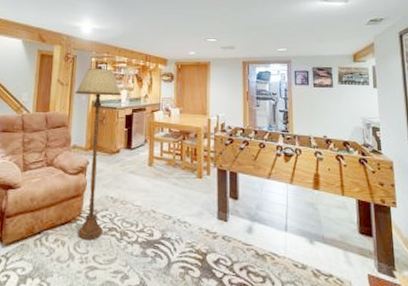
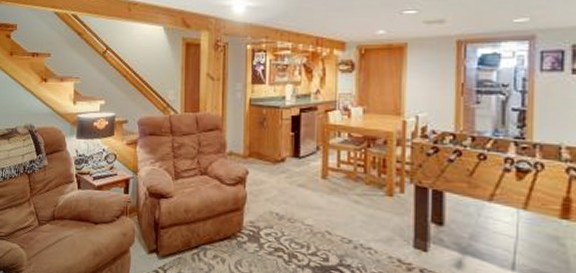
floor lamp: present [75,65,122,240] -> none [228,54,286,260]

